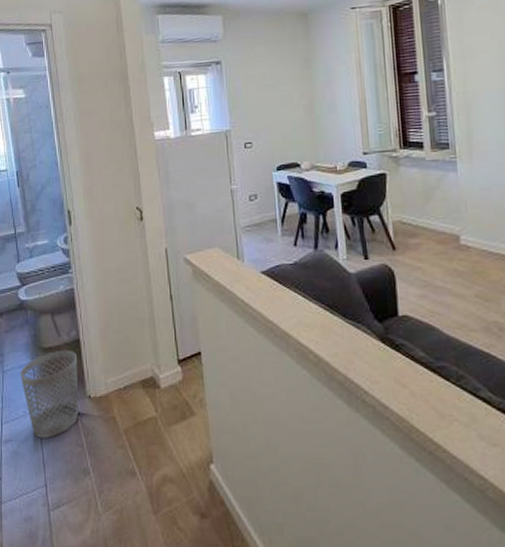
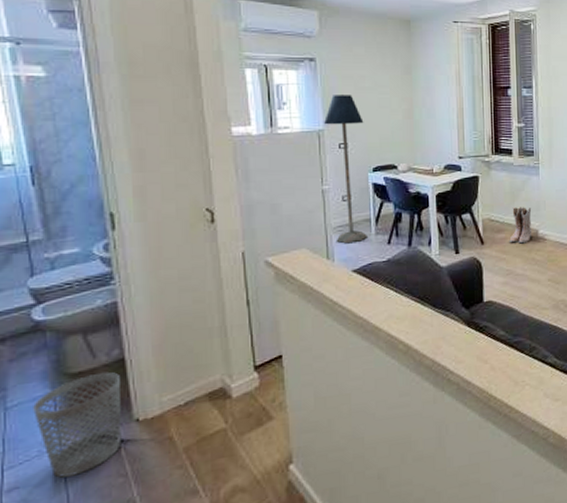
floor lamp: none [231,94,274,244] -> present [324,95,367,244]
boots: none [425,207,452,251] -> present [509,206,532,244]

